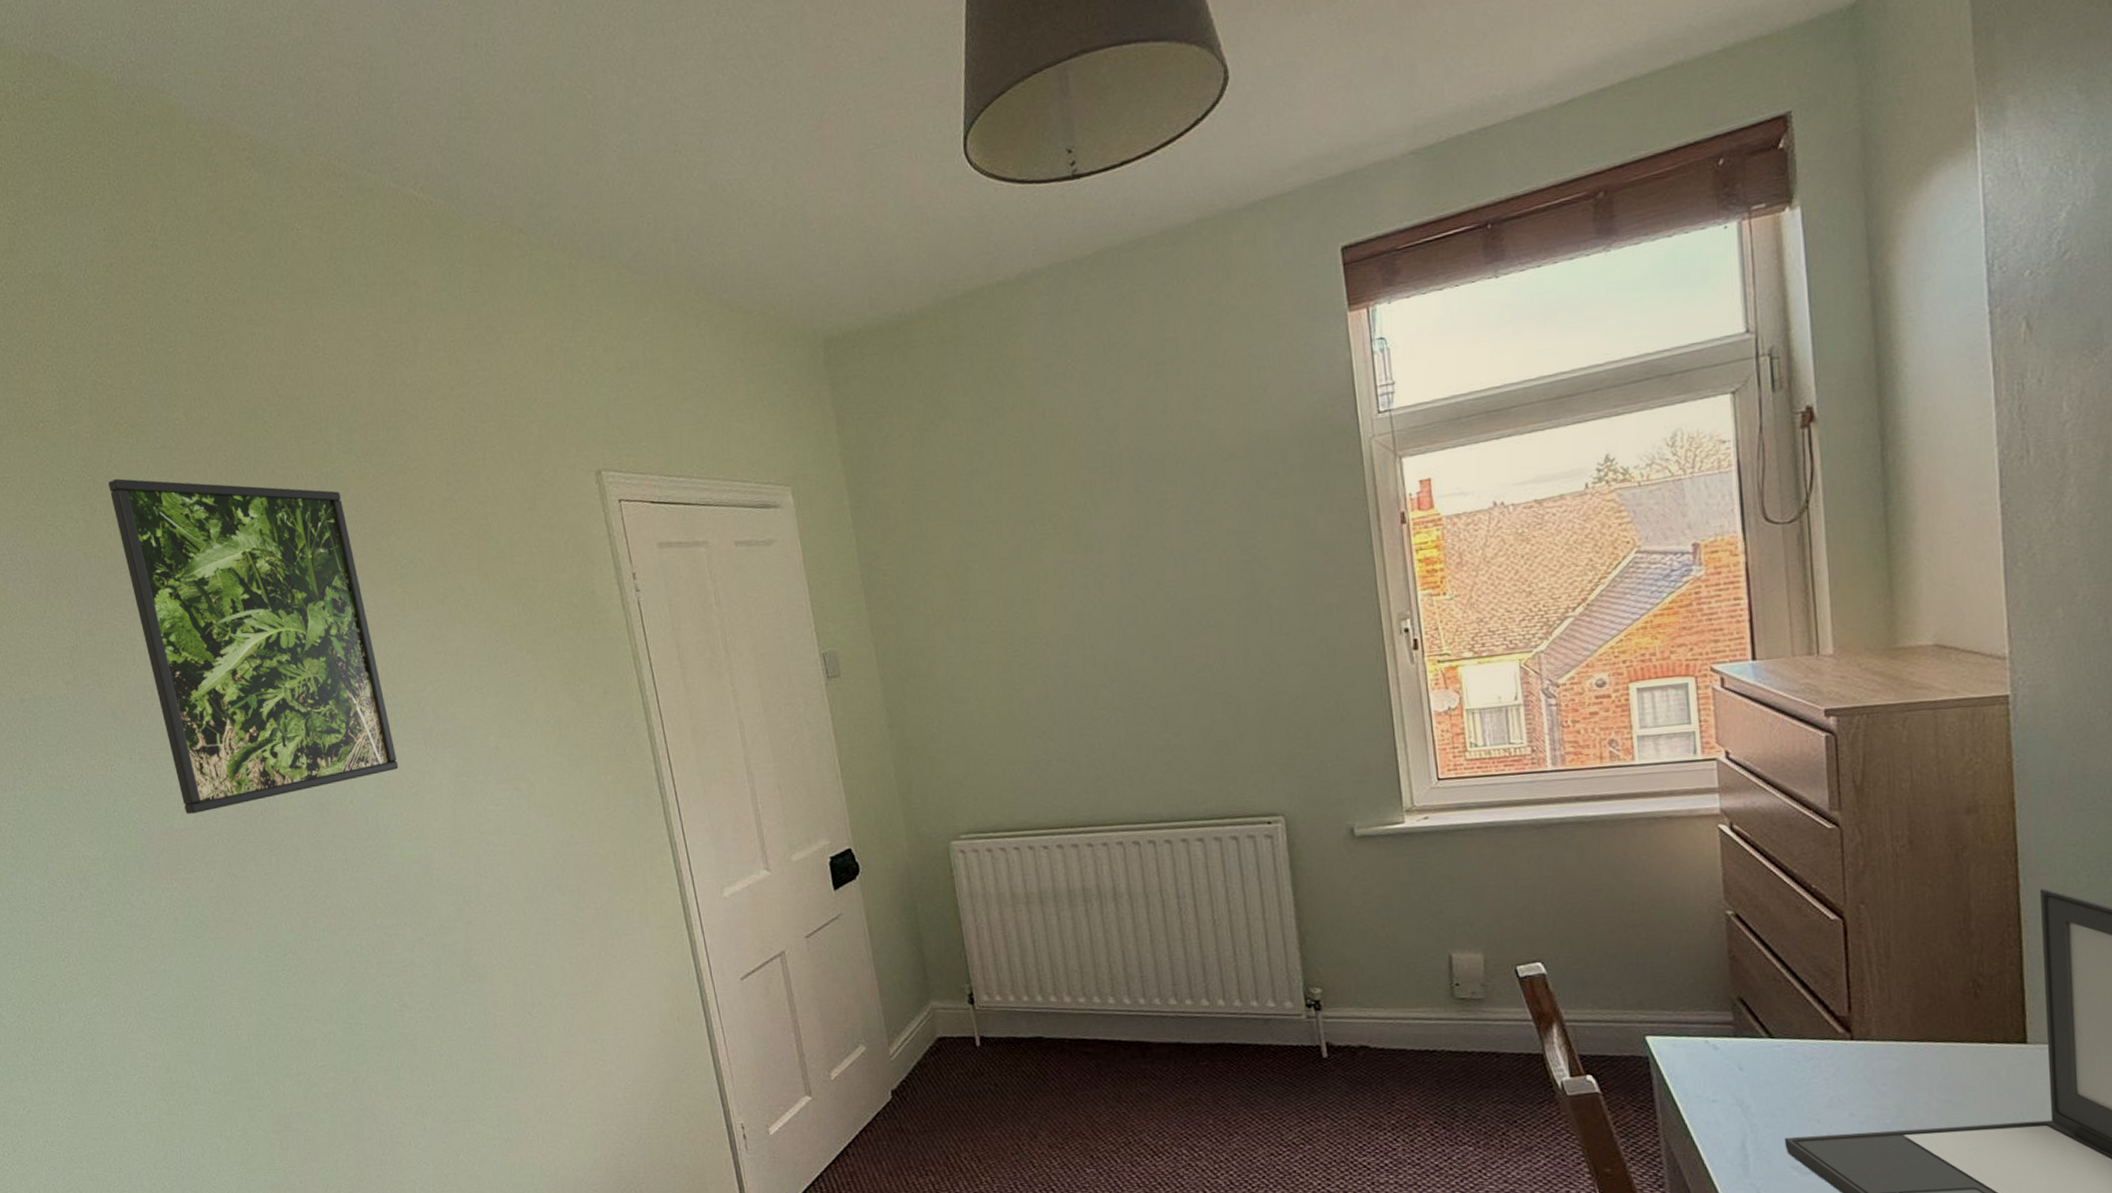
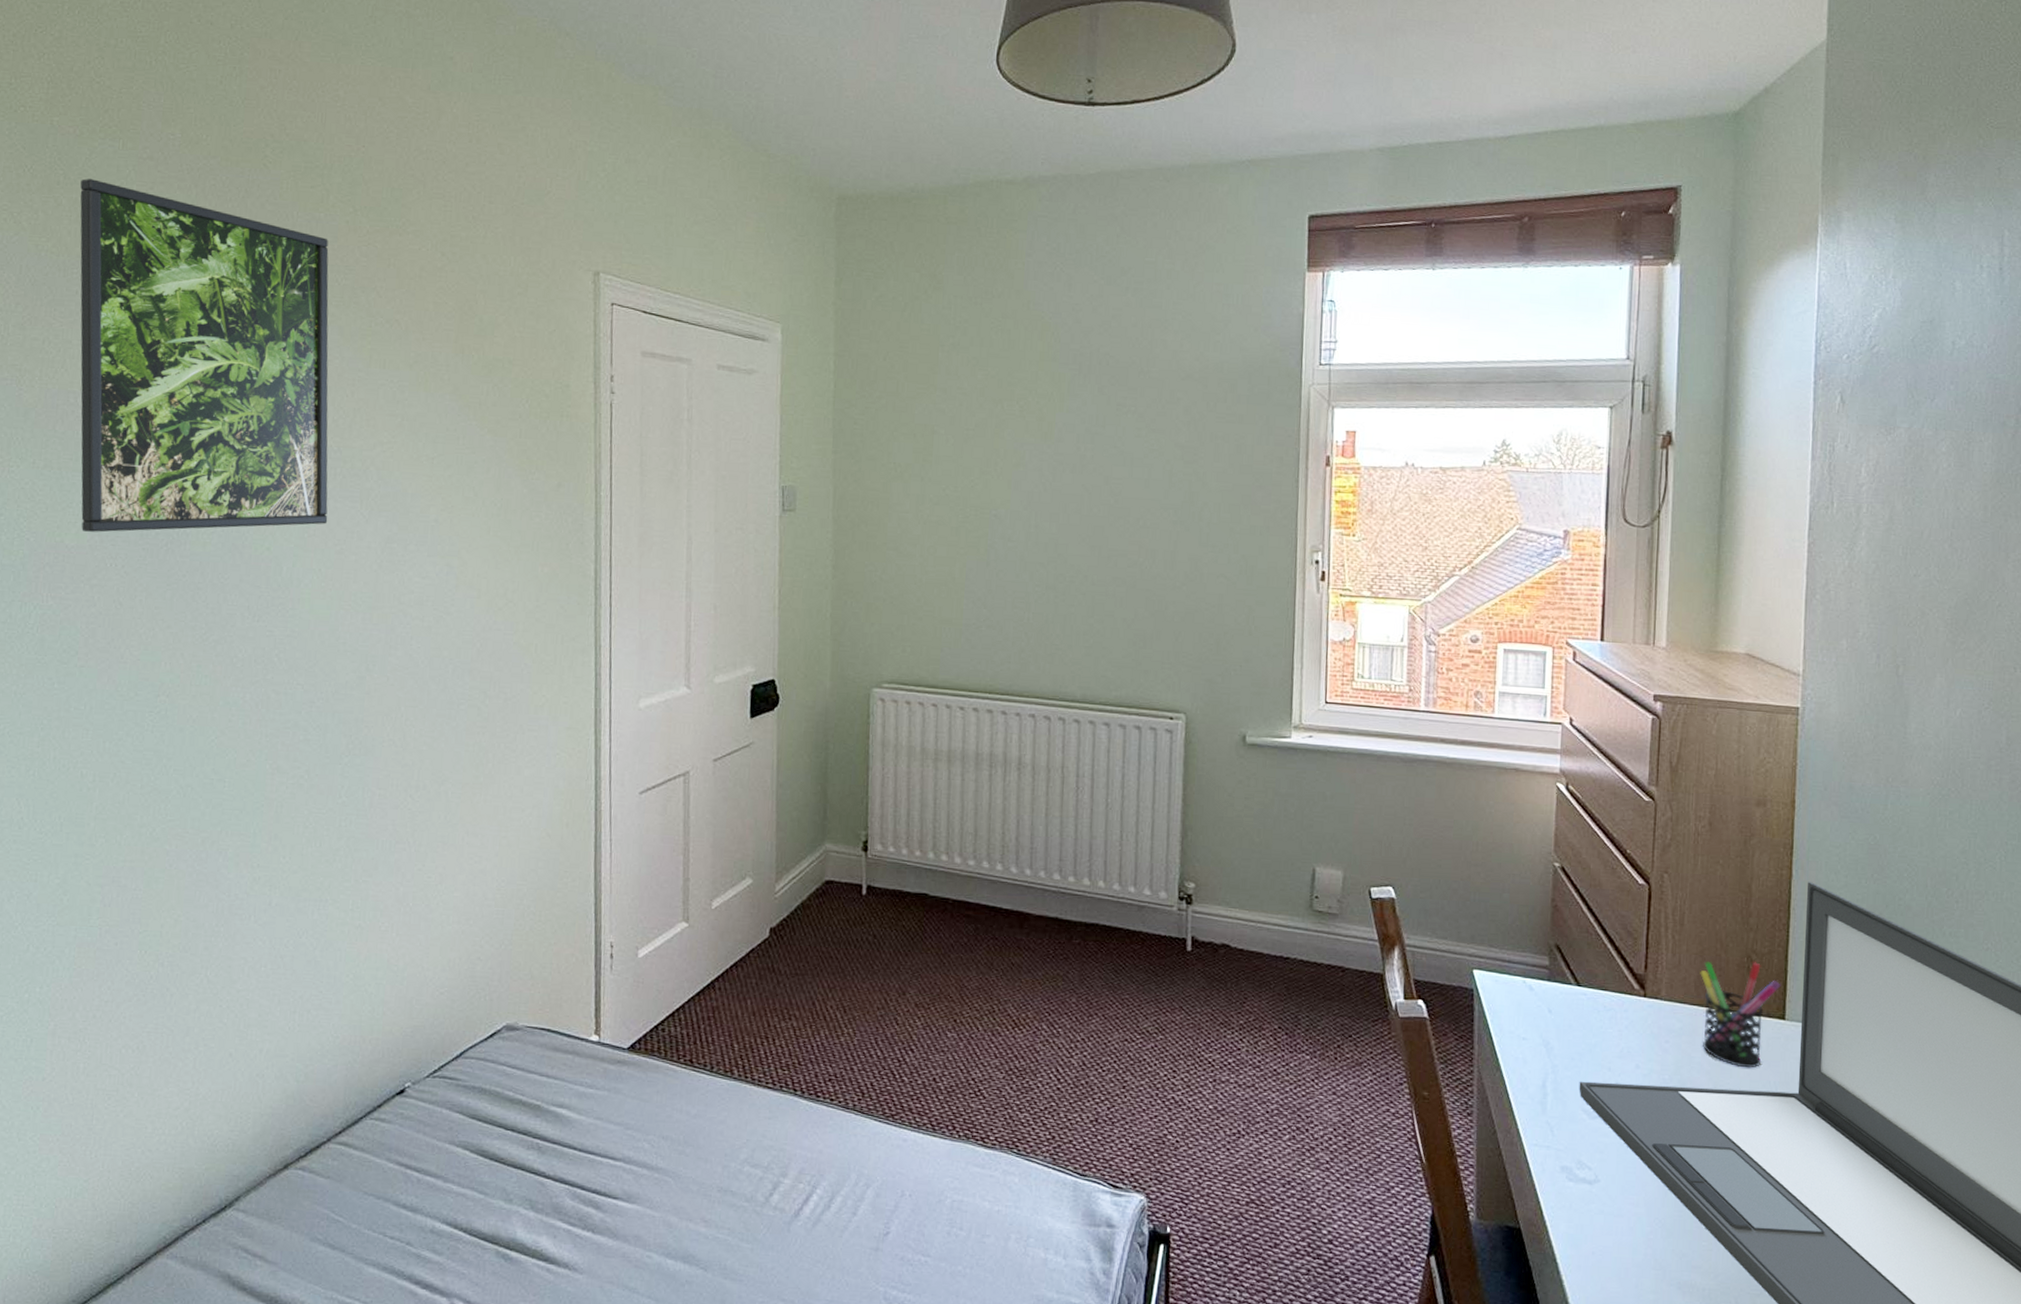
pen holder: none [1916,985,2018,1101] -> present [1700,962,1781,1068]

